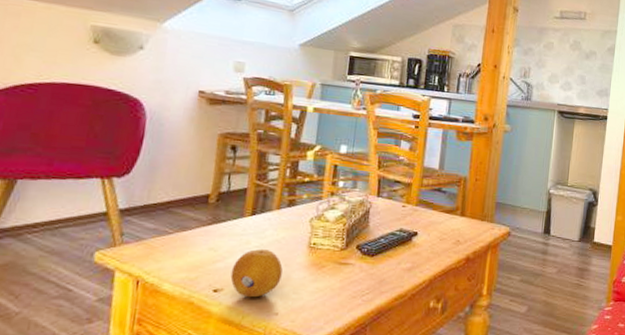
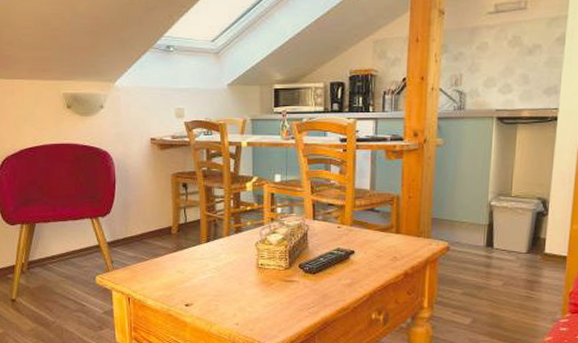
fruit: present [230,249,283,298] -> none [197,271,237,311]

